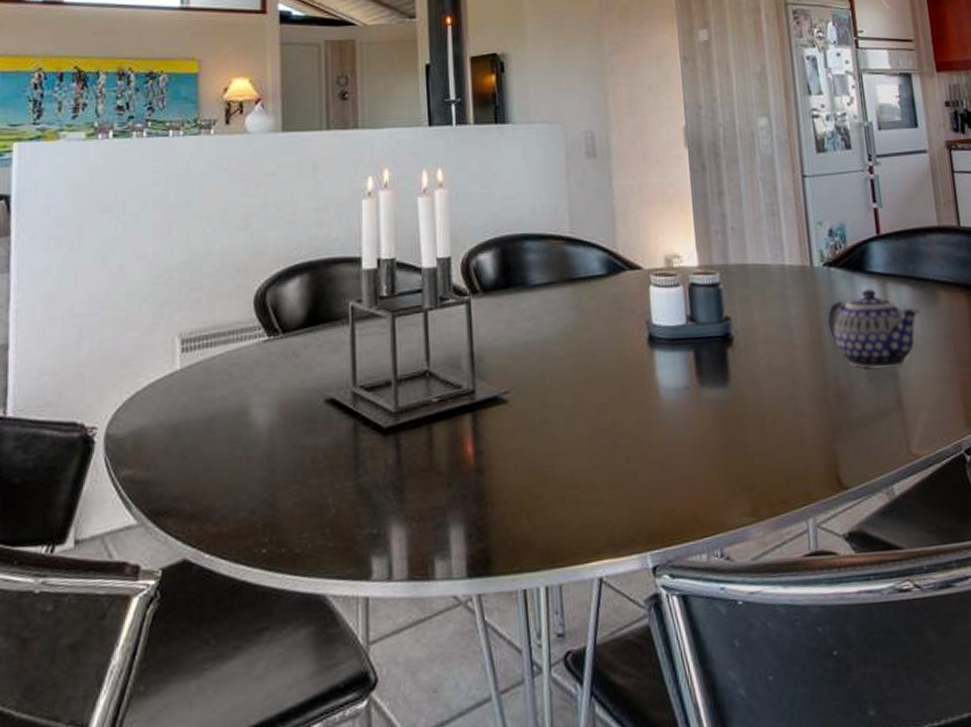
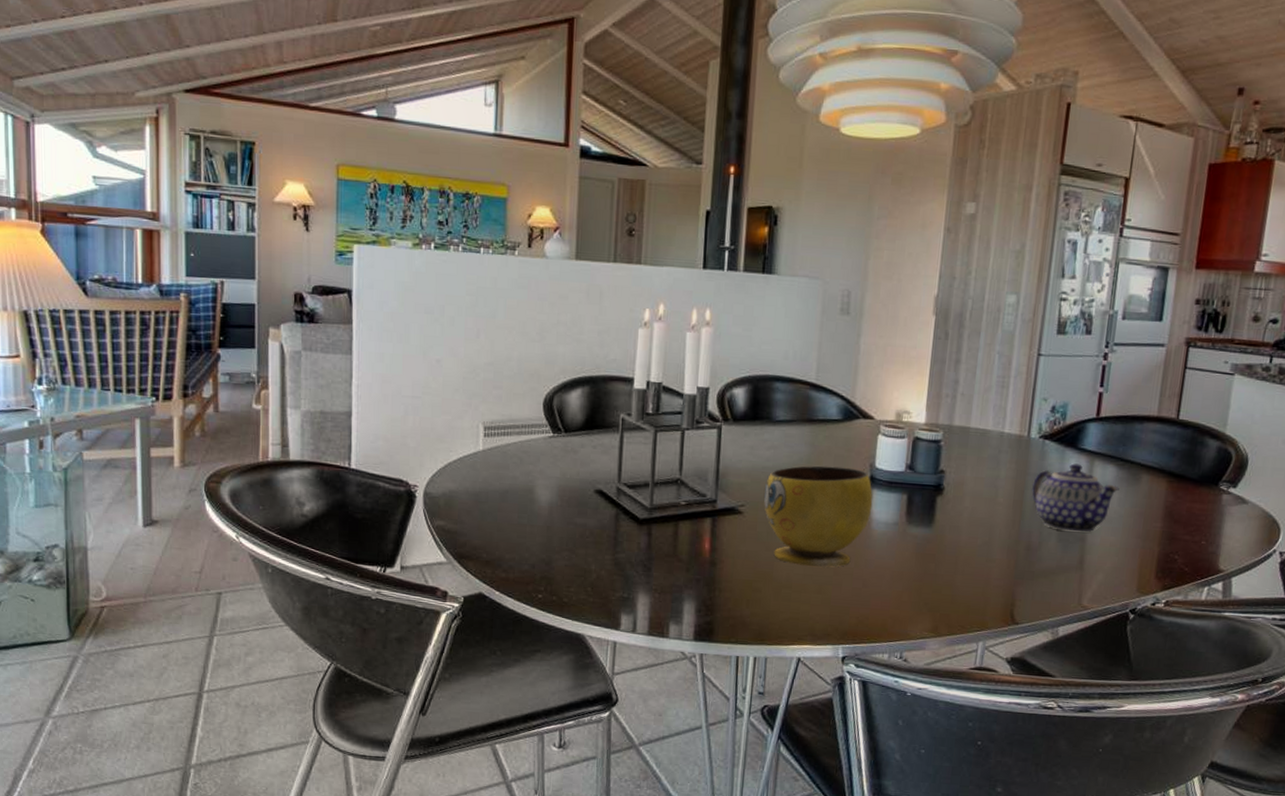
bowl: none [529,329,657,457] -> present [763,465,873,567]

